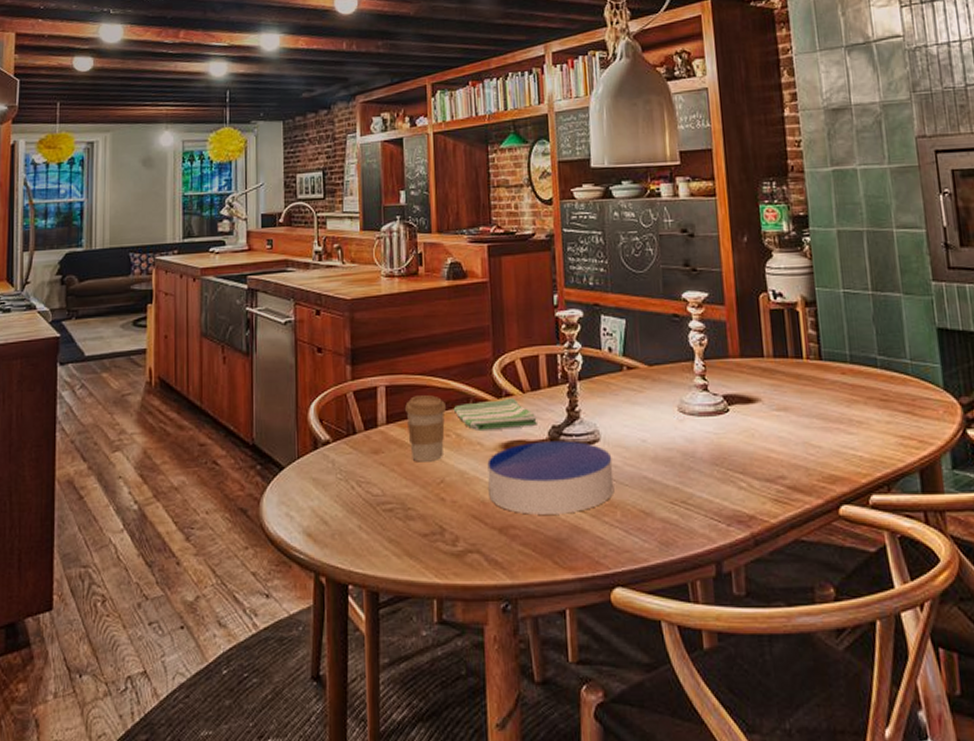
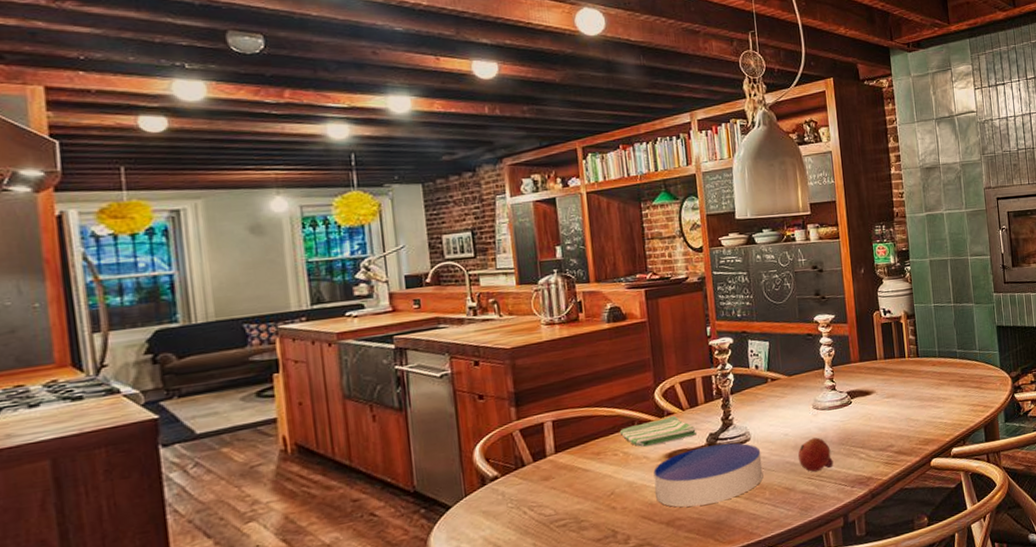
coffee cup: present [405,395,447,462] -> none [573,423,614,481]
fruit: none [658,450,704,497] -> present [798,437,834,472]

